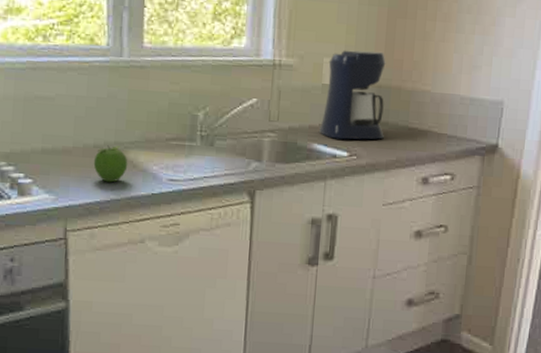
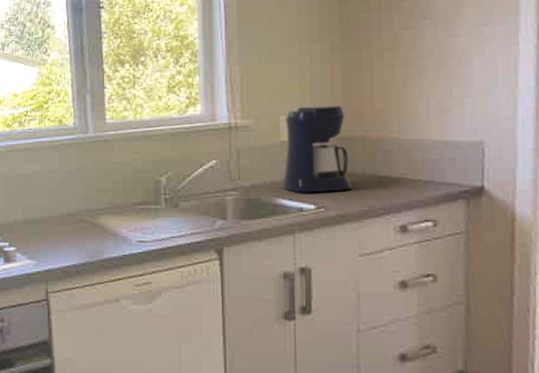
fruit: present [93,145,128,183] -> none [68,213,99,247]

